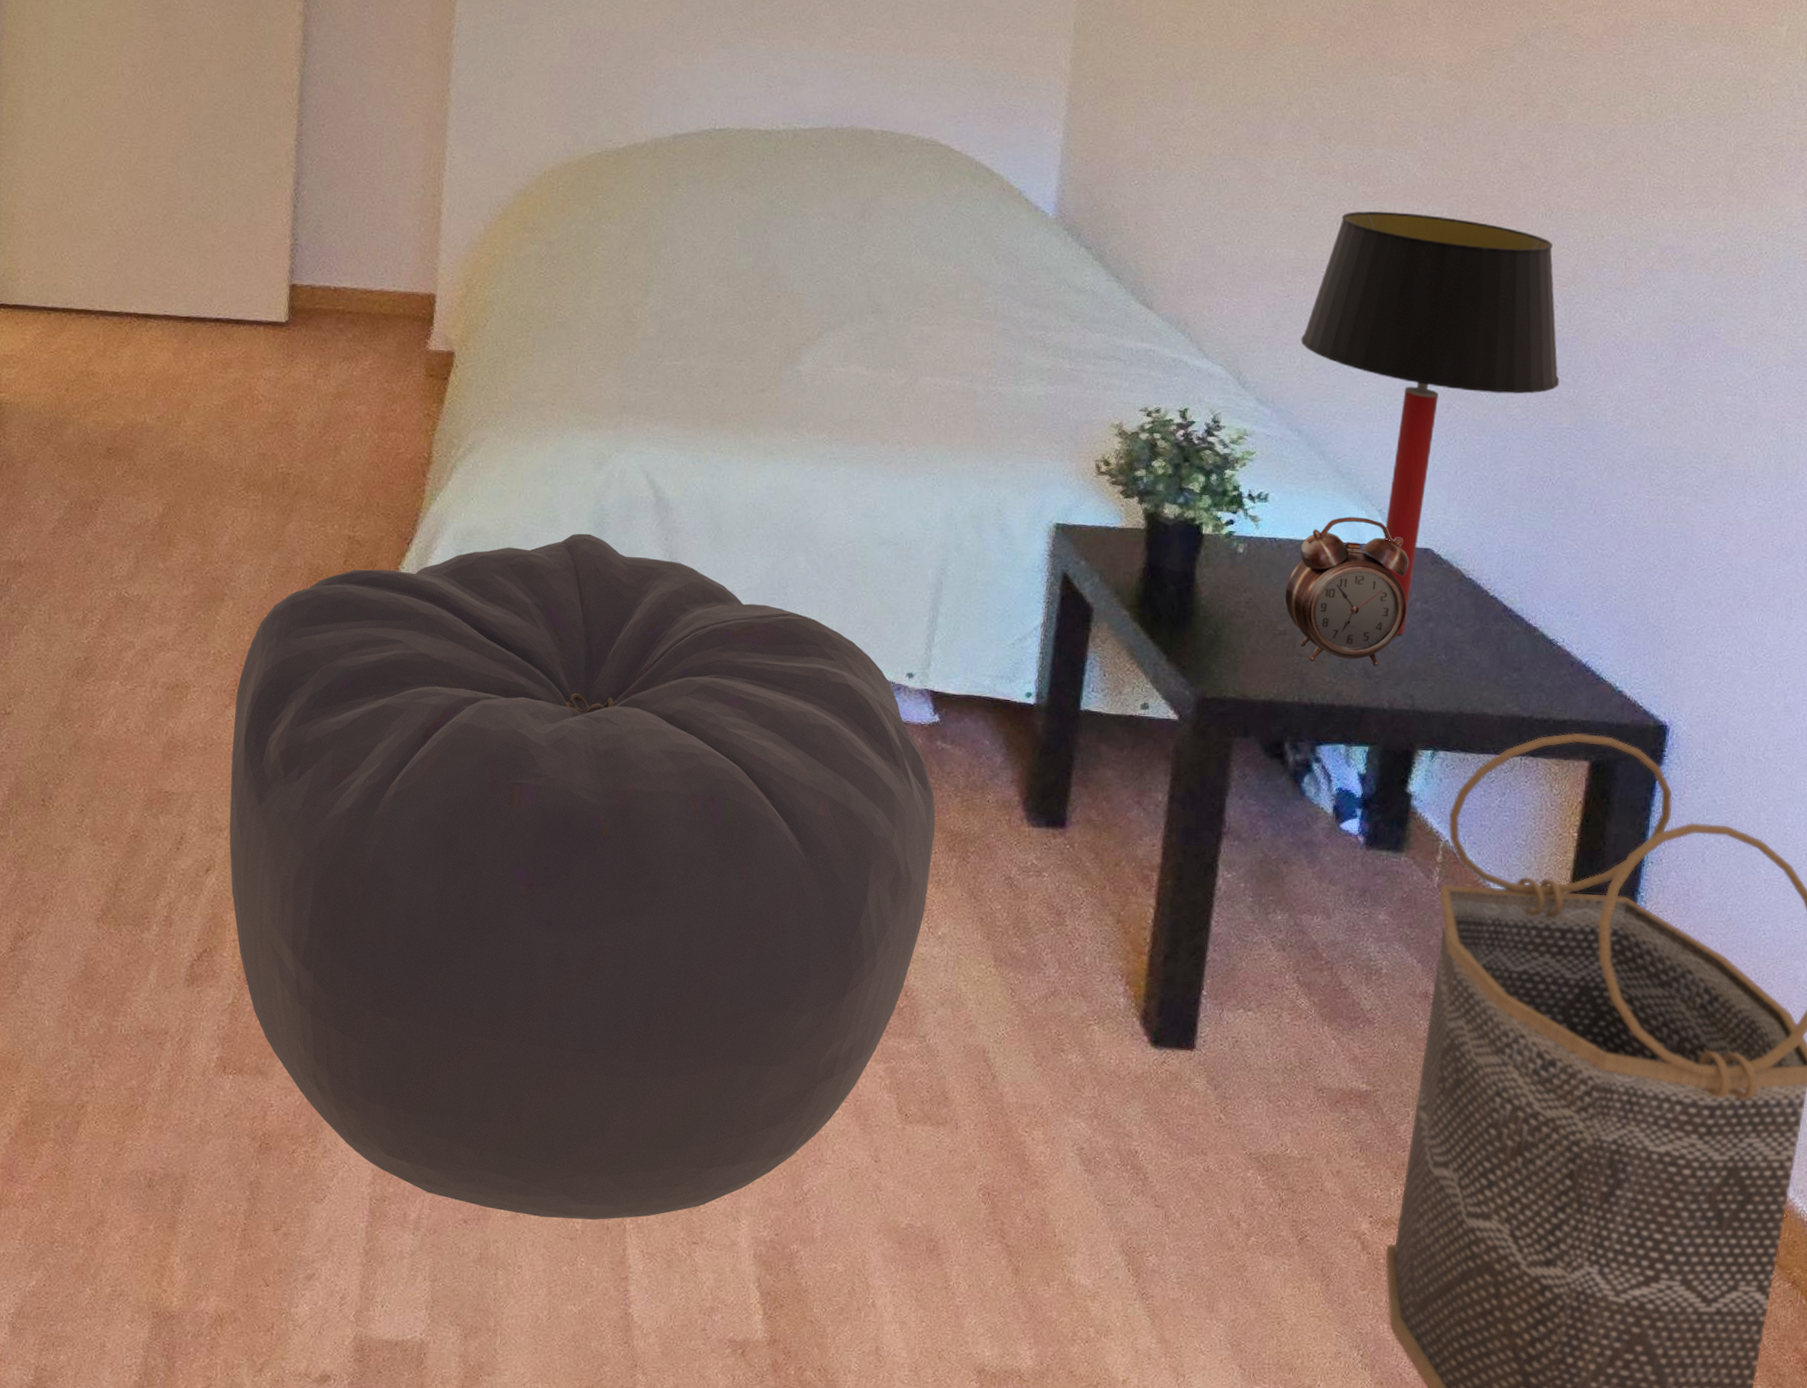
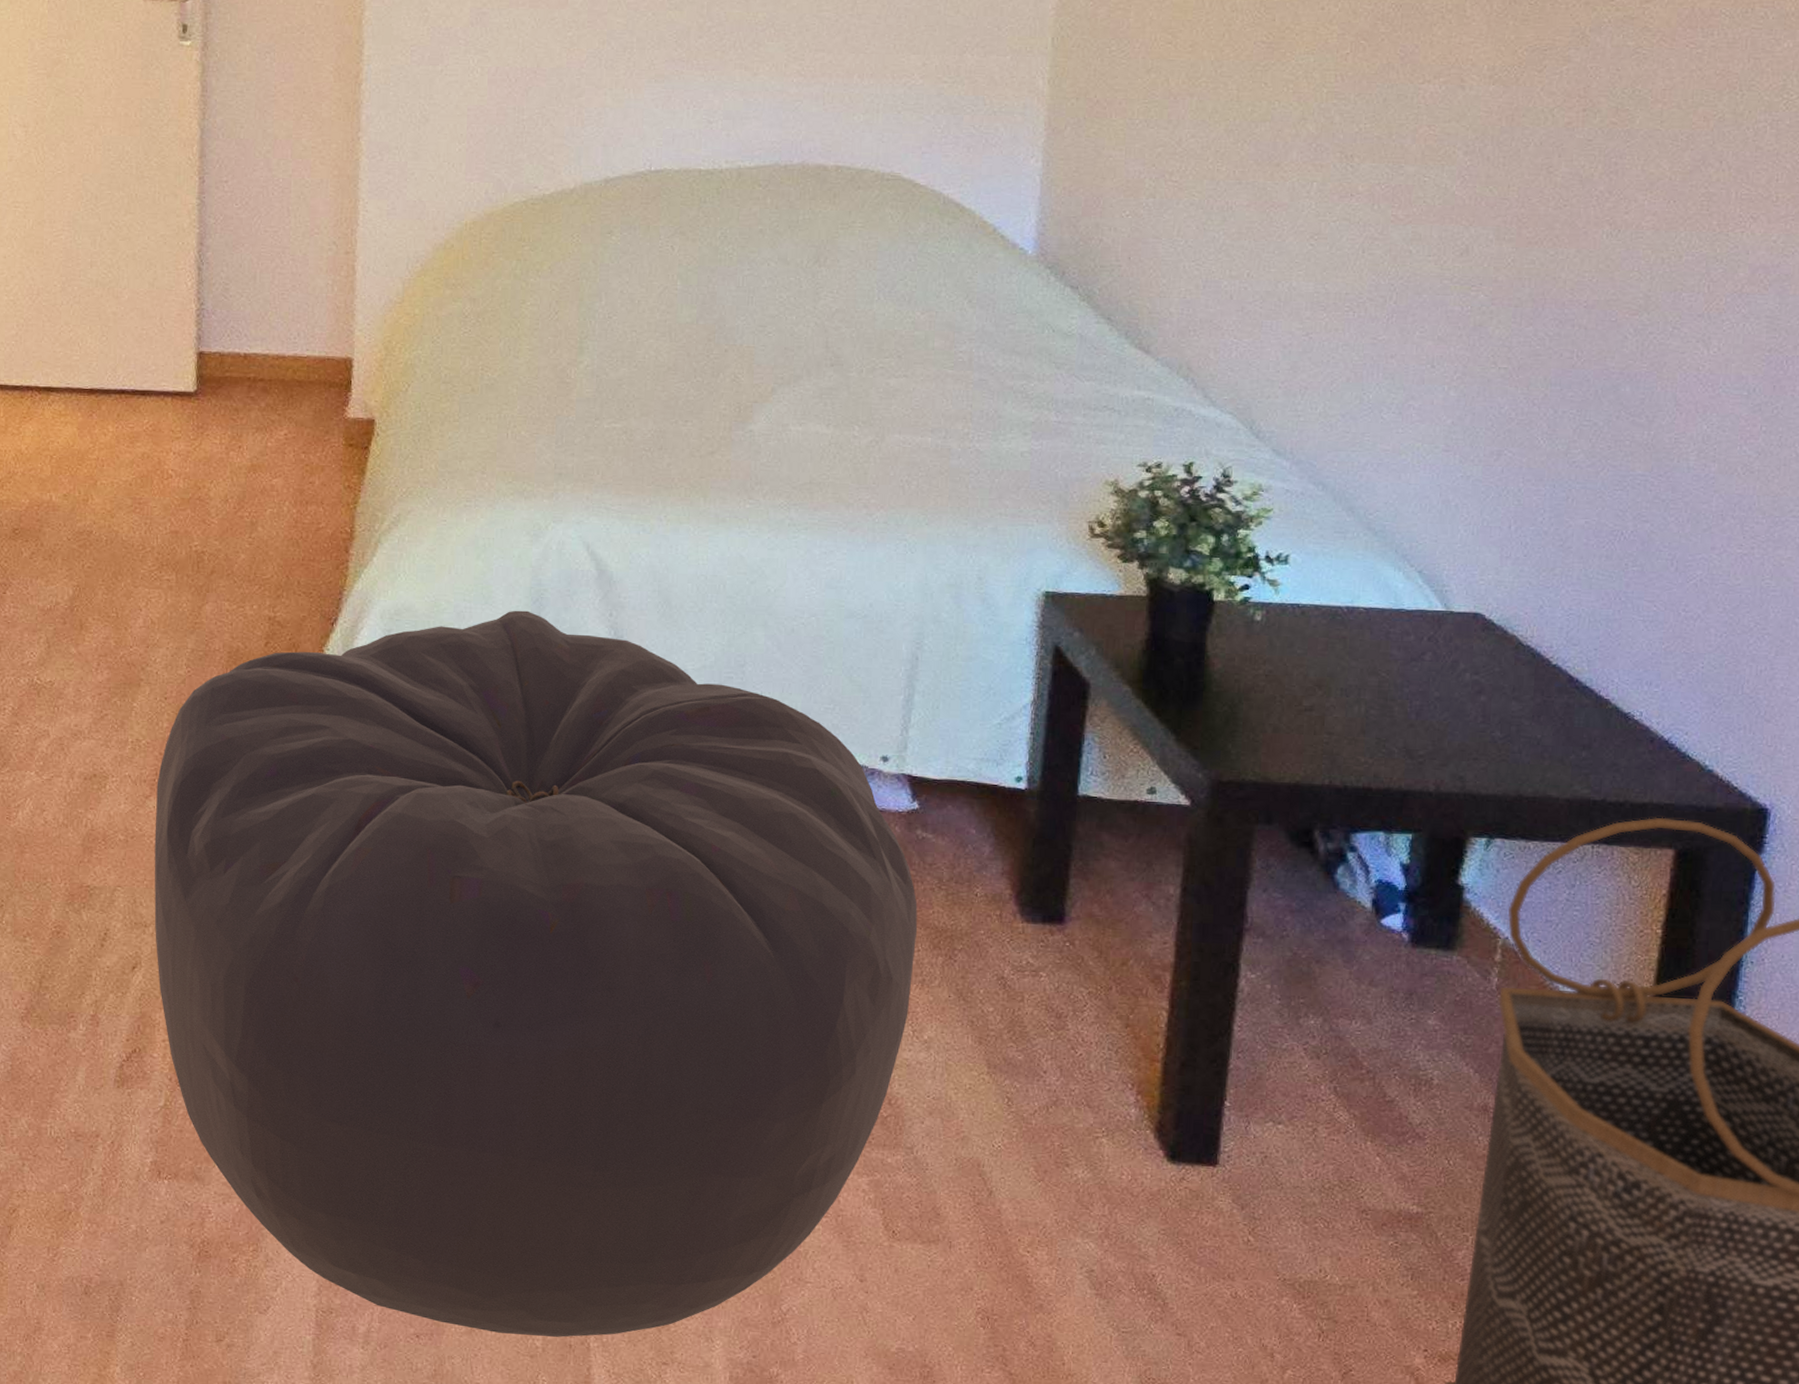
alarm clock: present [1285,516,1410,666] -> none [1310,579,1456,745]
table lamp: present [1301,211,1560,635] -> none [1323,236,1632,710]

